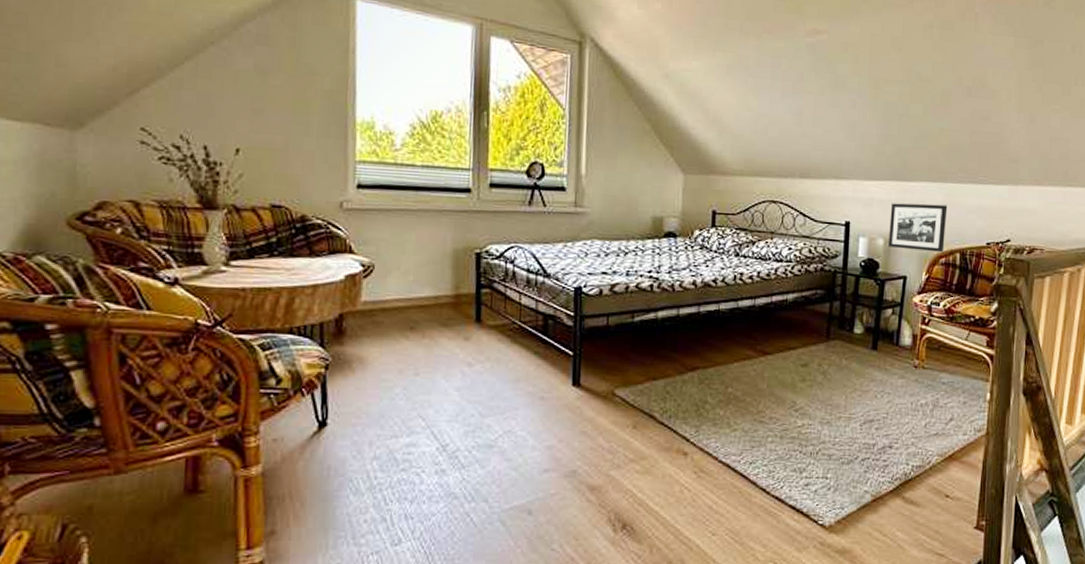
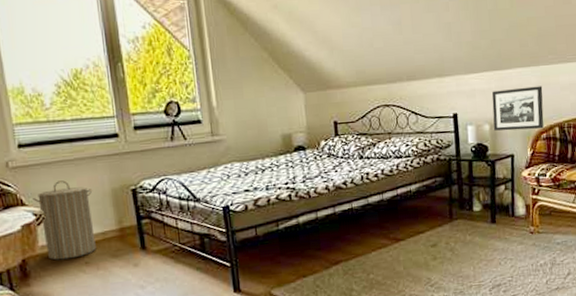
laundry hamper: none [363,231,432,321] -> present [32,180,96,260]

